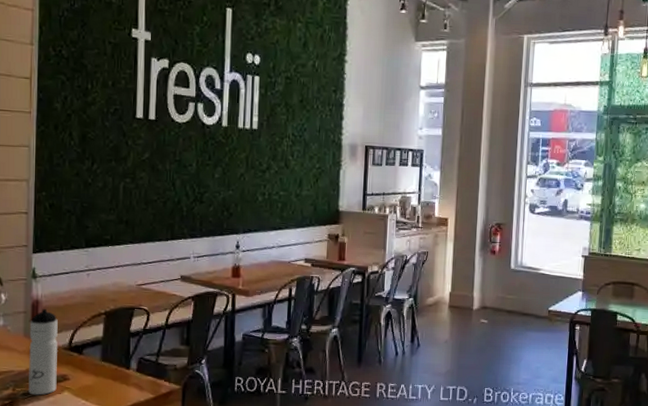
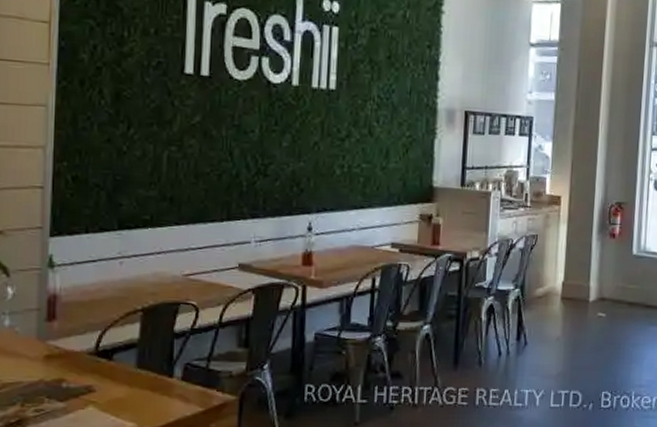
water bottle: present [28,309,58,395] -> none [42,305,81,412]

